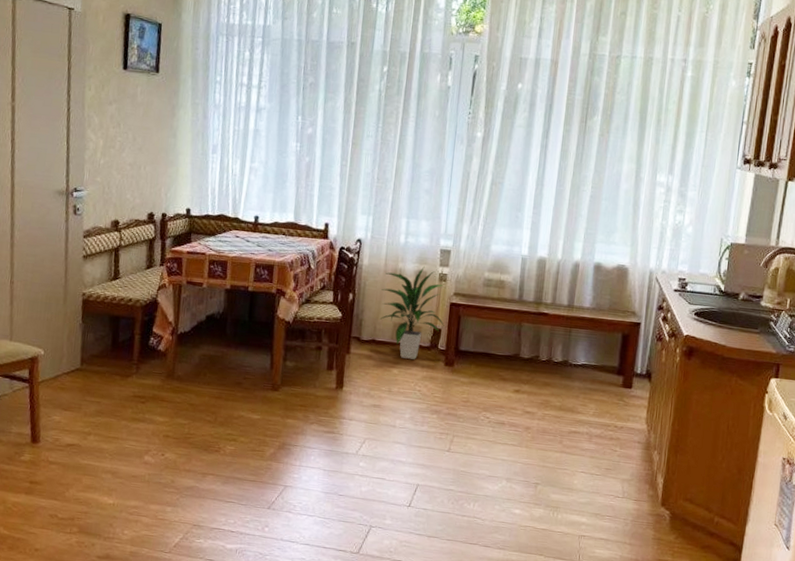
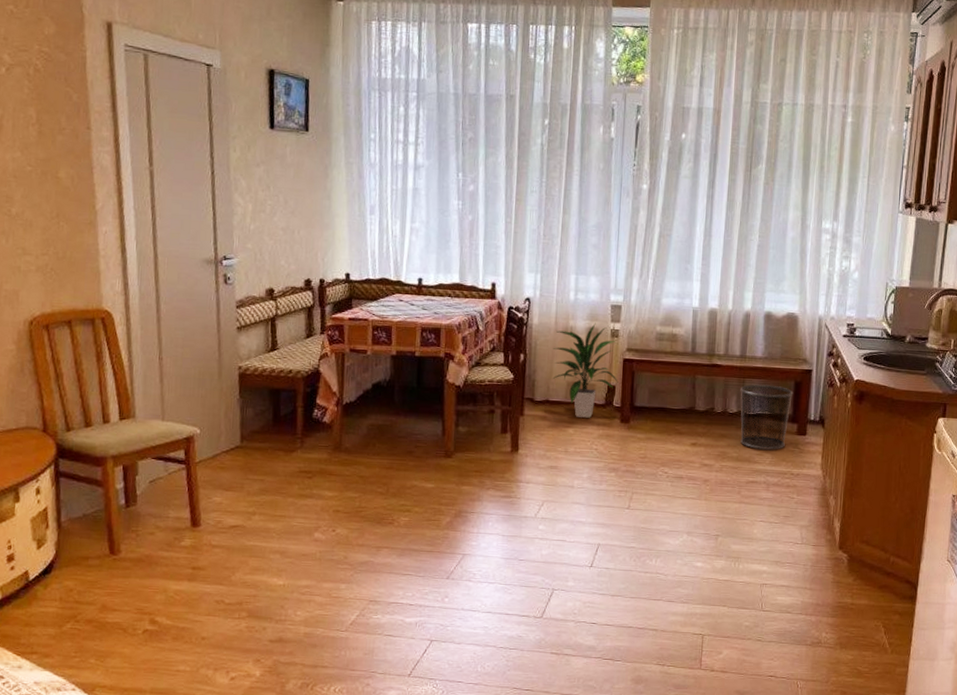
waste bin: none [564,334,621,402] -> present [740,384,794,450]

